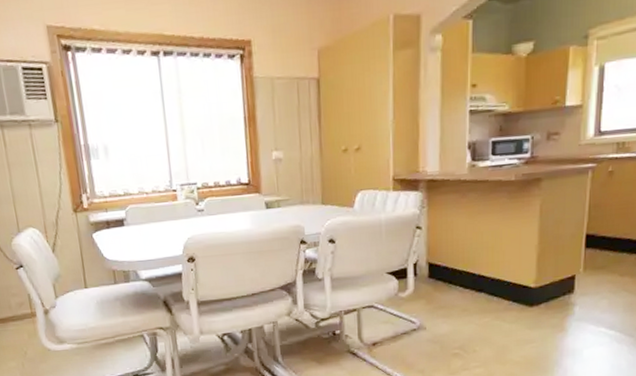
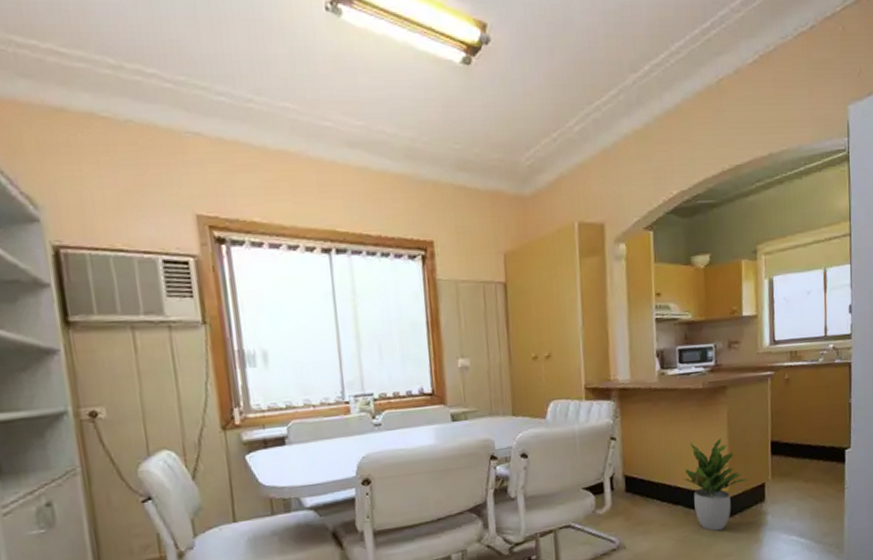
potted plant: none [487,229,557,319] -> present [683,437,748,531]

